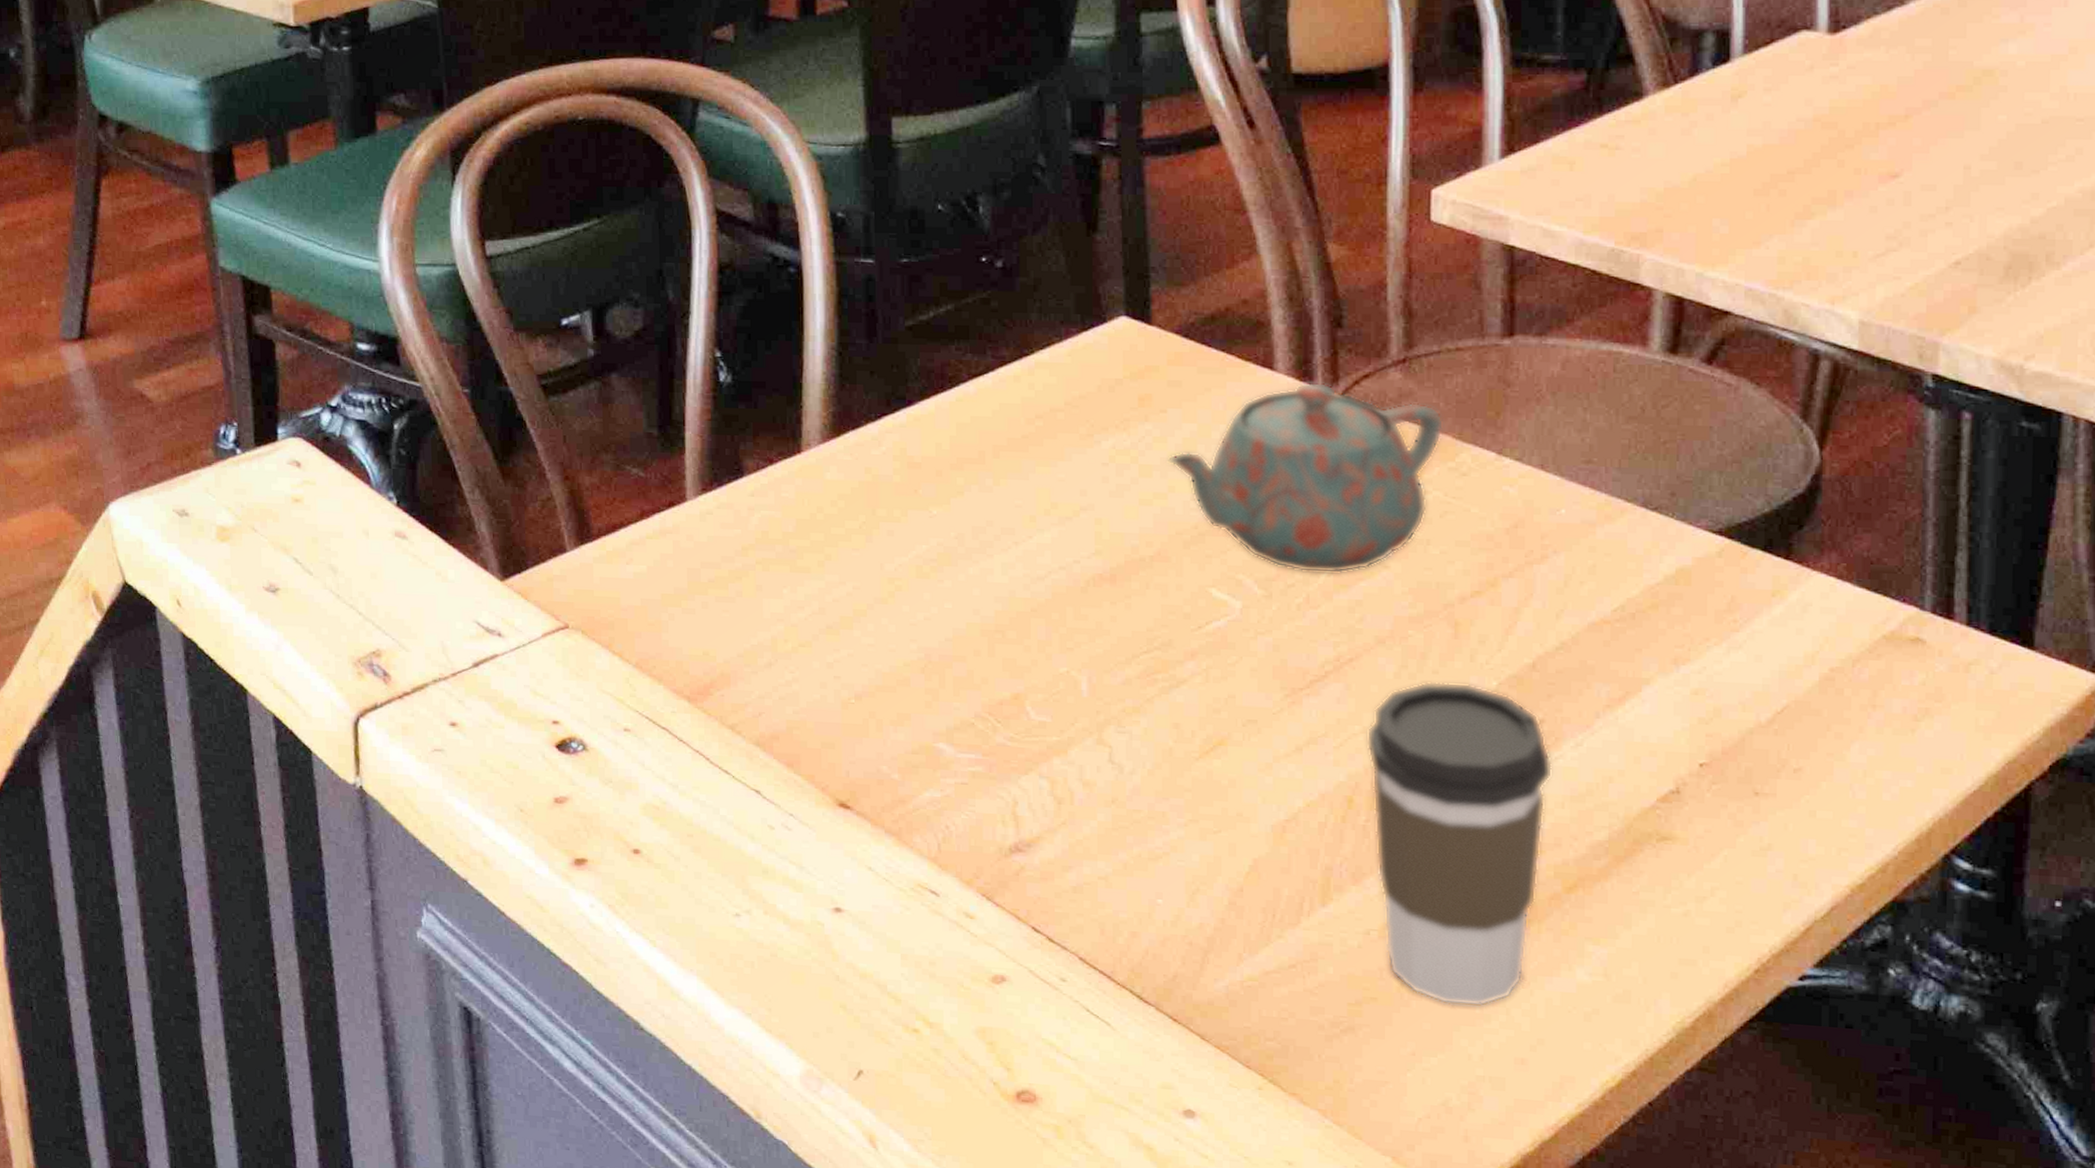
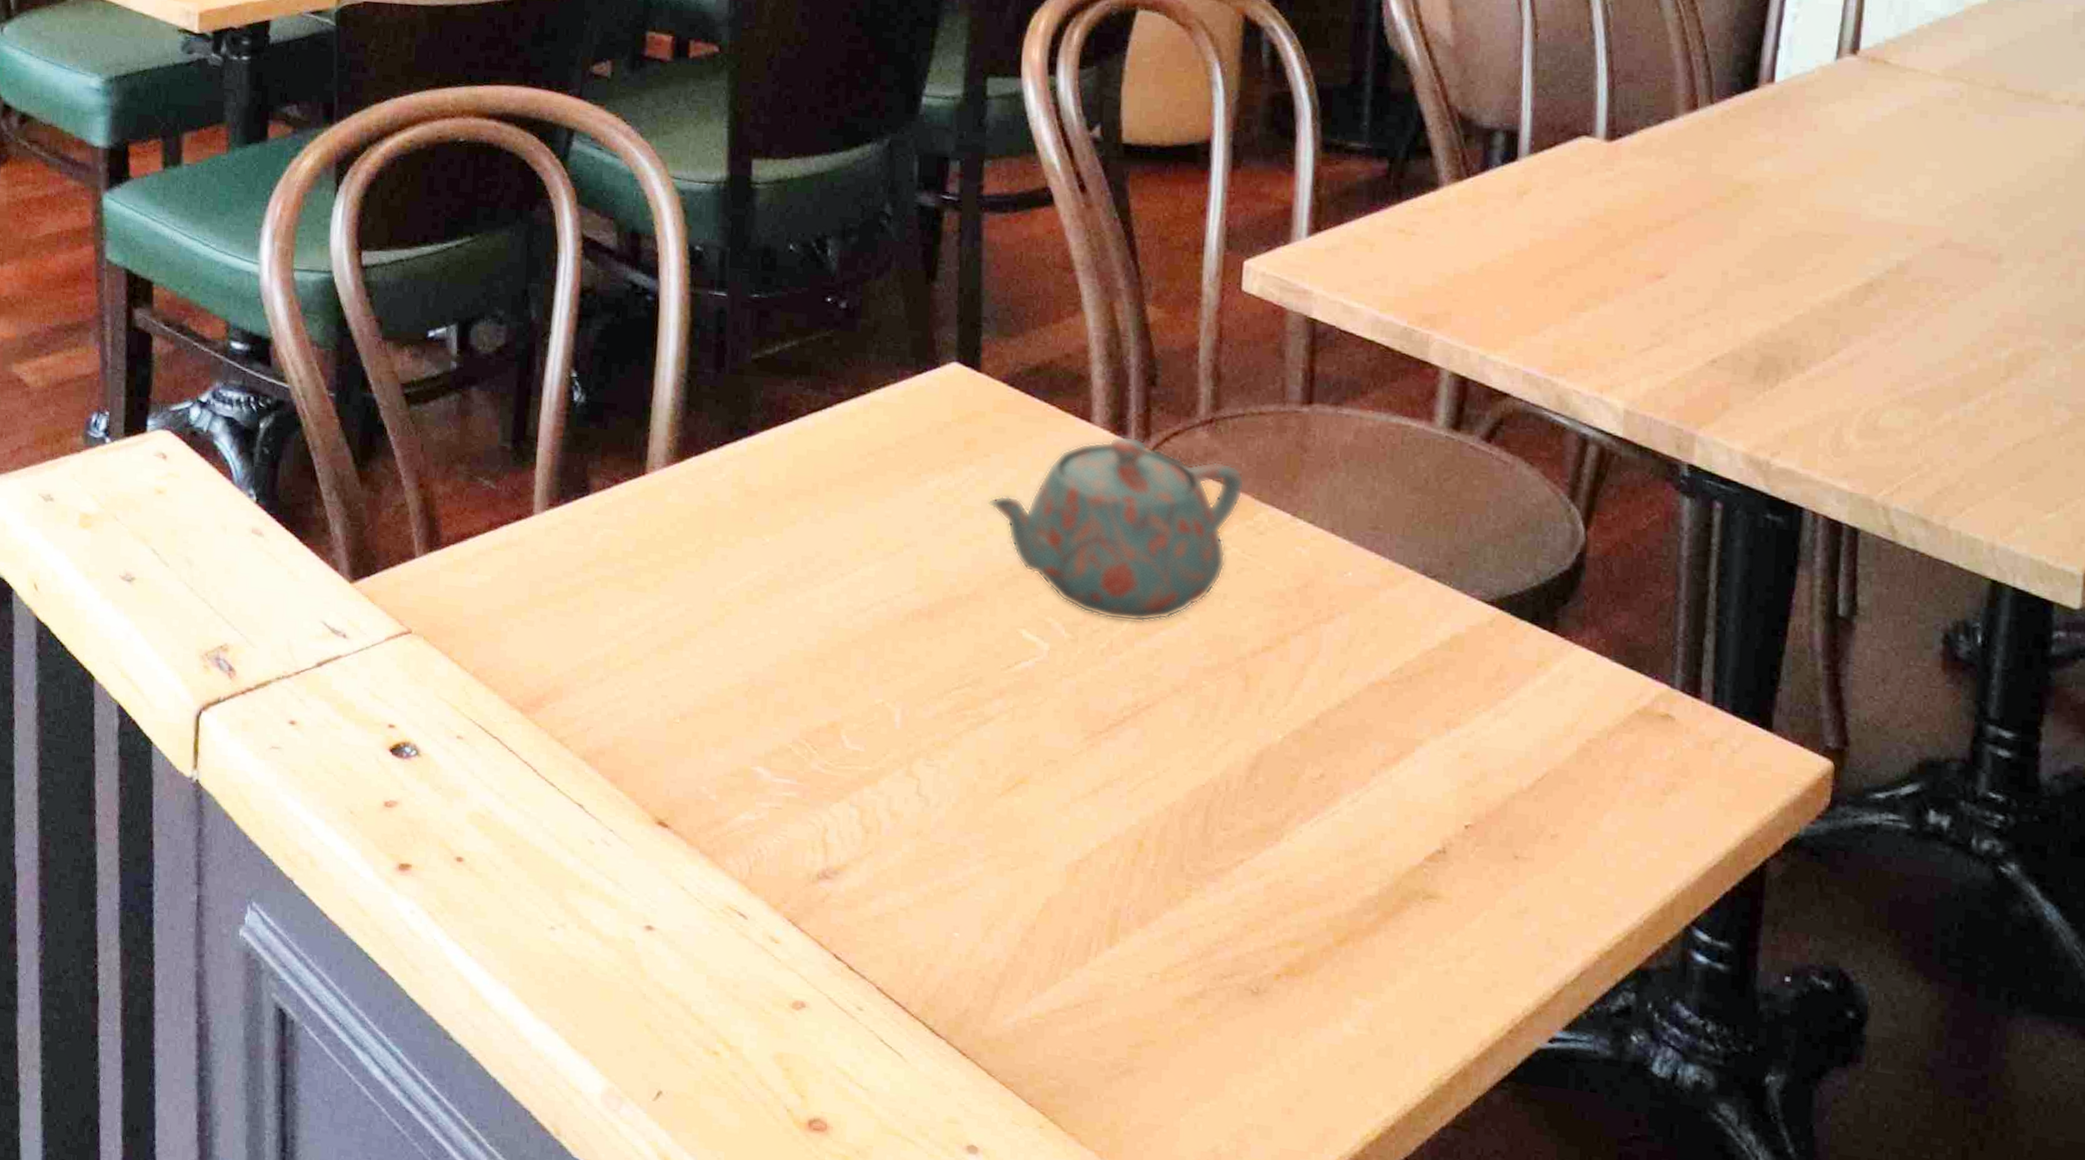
coffee cup: present [1366,681,1553,1007] -> none [1158,731,1330,1055]

